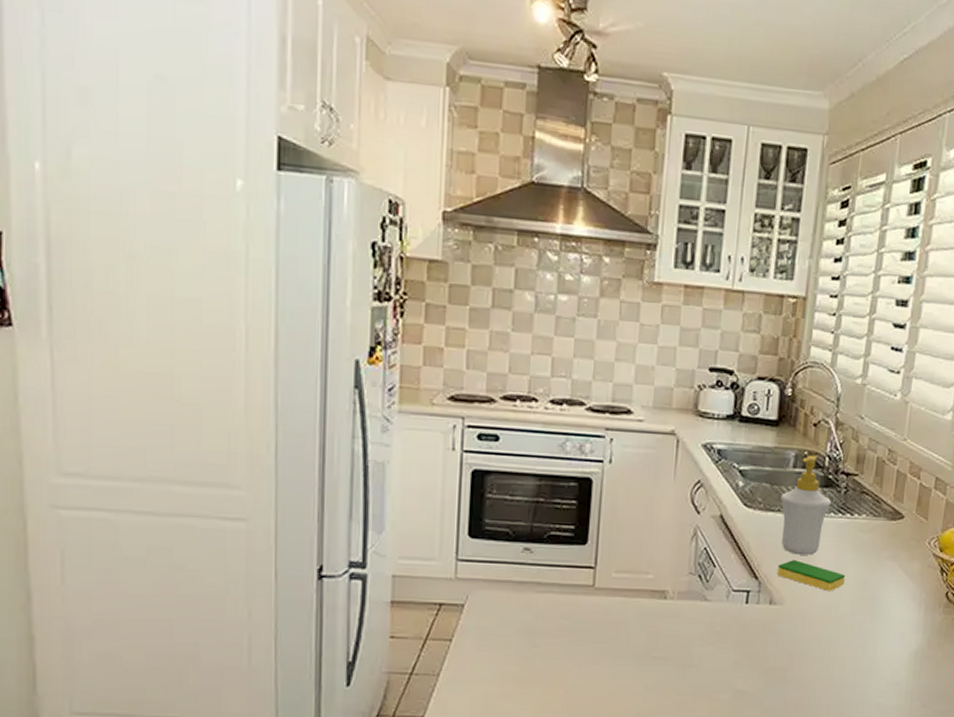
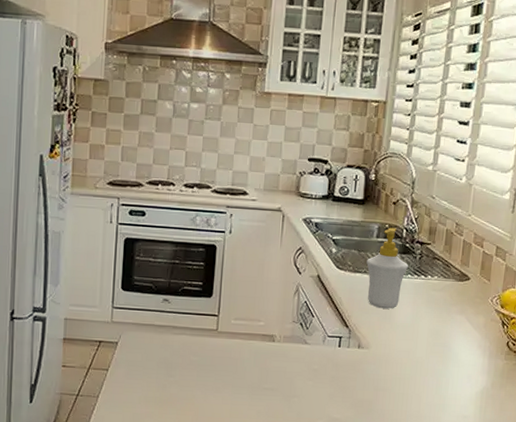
dish sponge: present [777,560,846,591] -> none [364,312,421,339]

